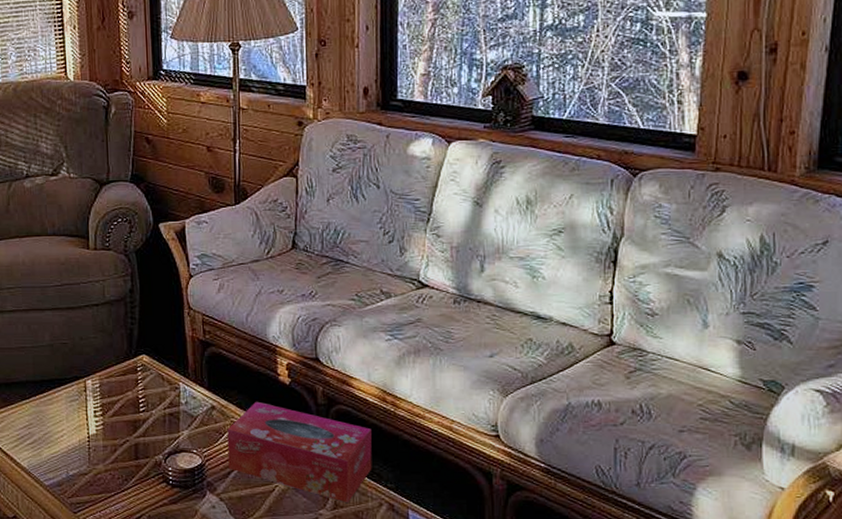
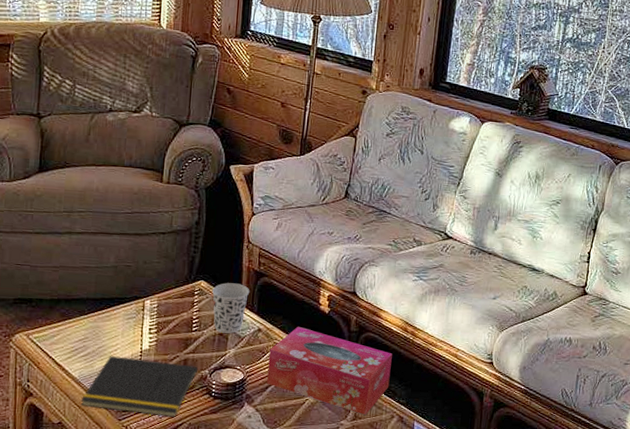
notepad: none [32,443,152,509] -> present [80,356,199,417]
cup: none [155,356,198,414] -> present [212,283,250,334]

